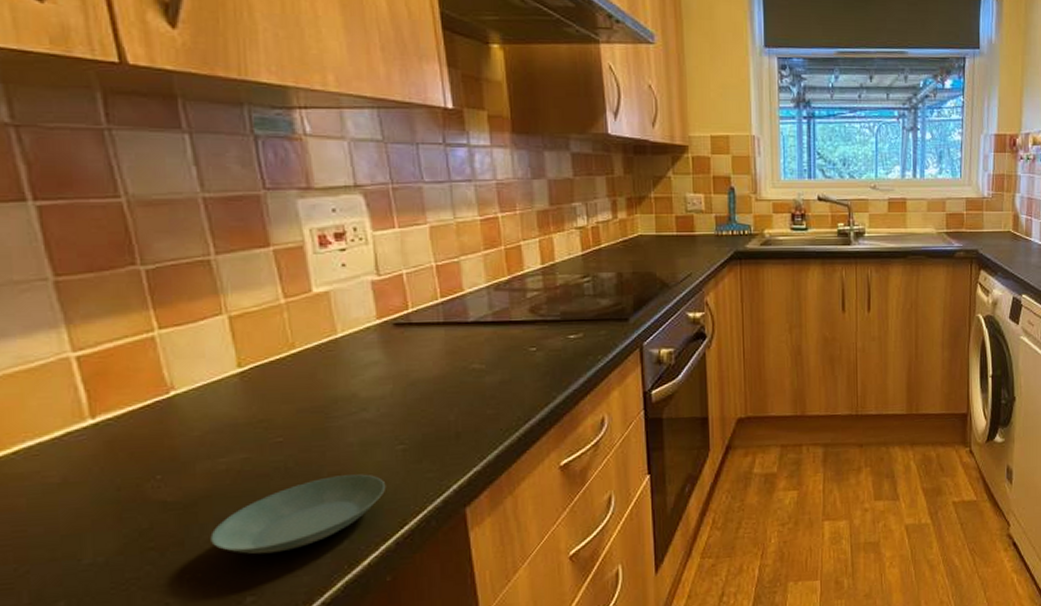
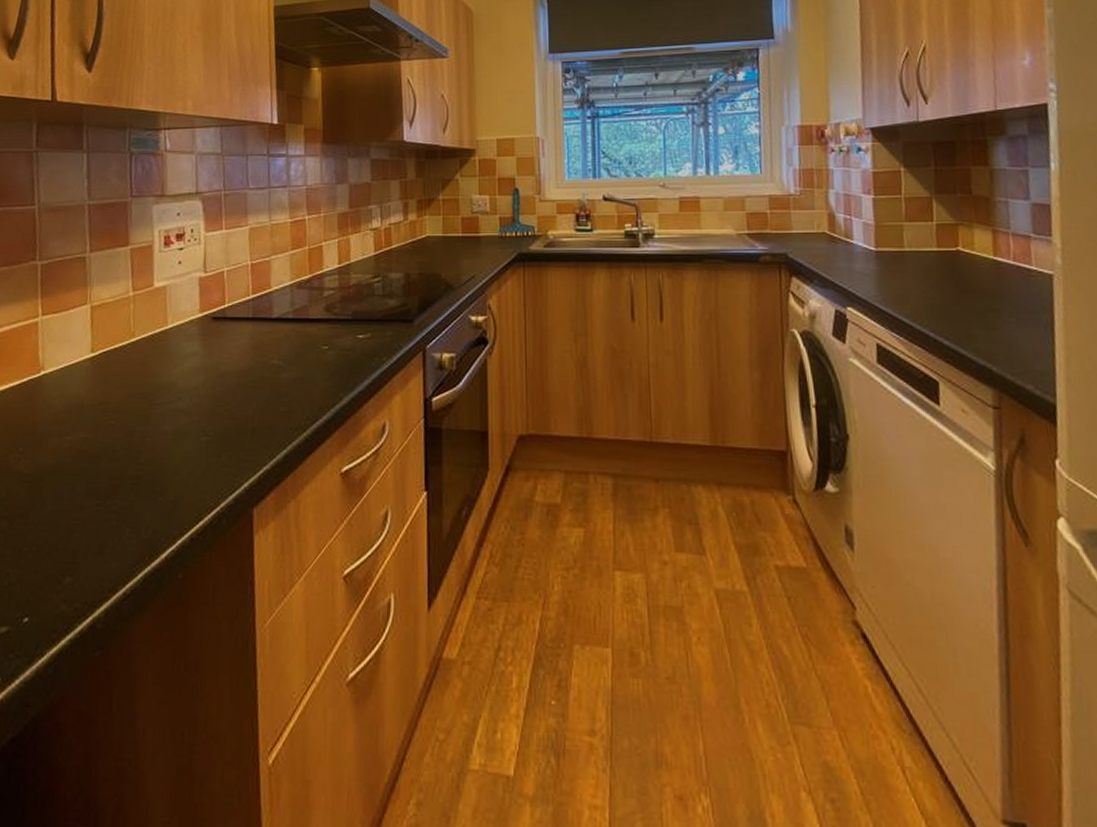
saucer: present [210,474,387,555] -> none [47,462,189,535]

